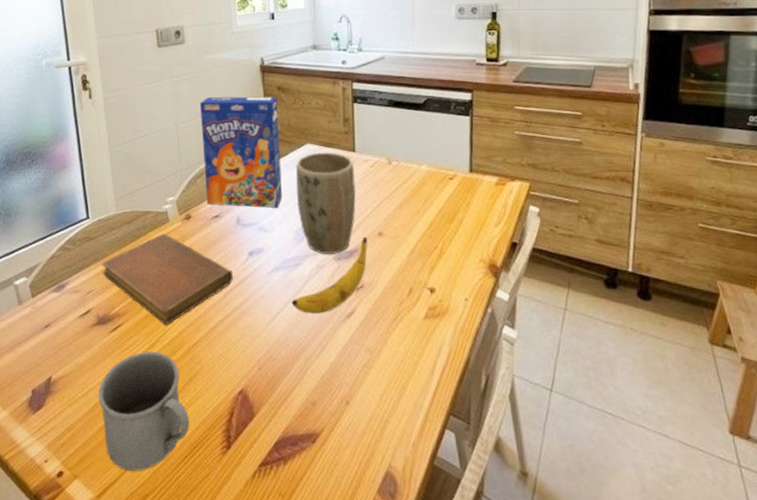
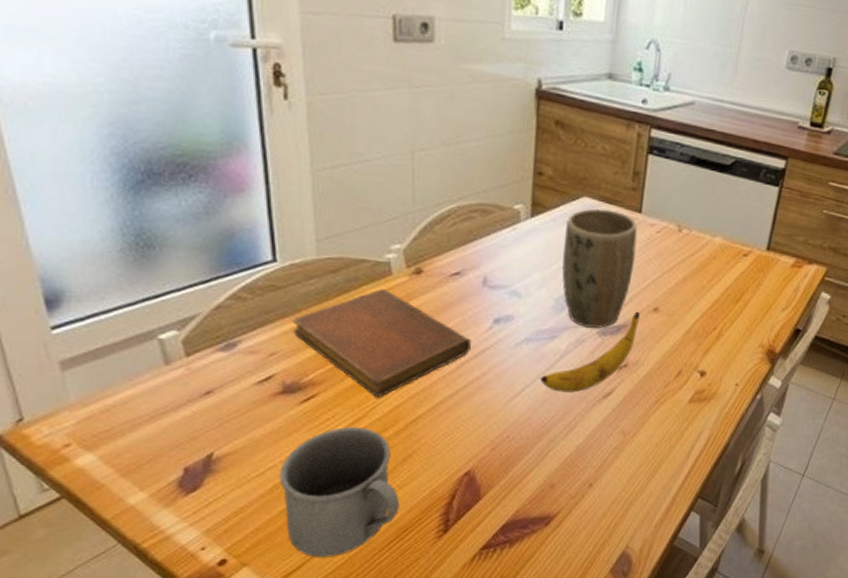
cereal box: present [200,96,282,208] -> none [445,121,554,270]

